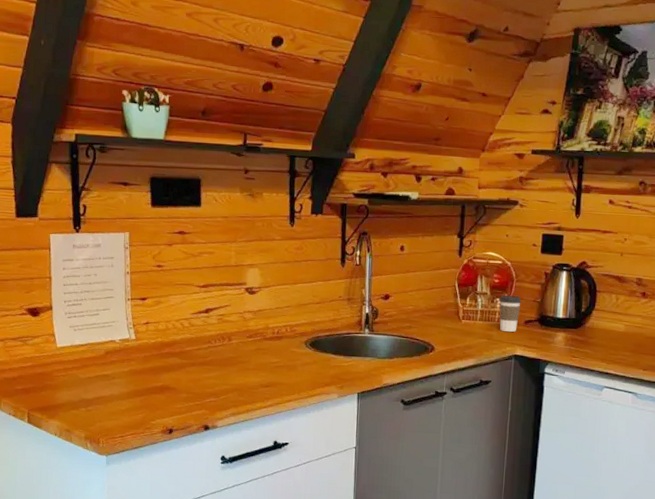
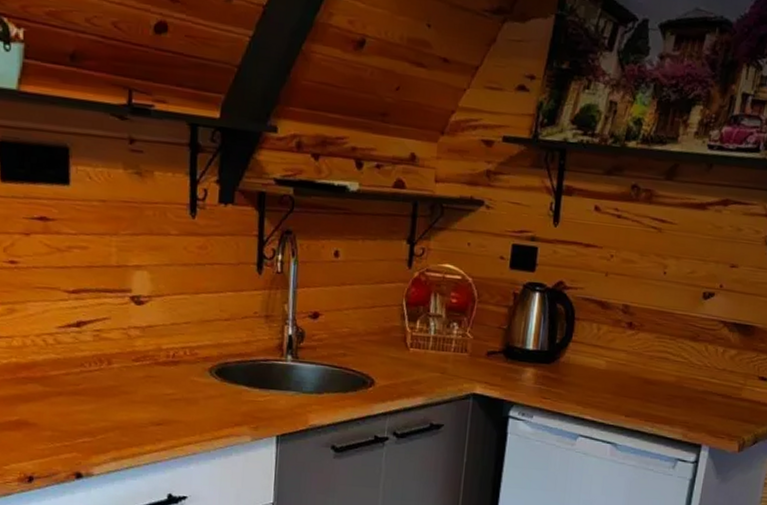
coffee cup: present [499,295,521,332] -> none [456,318,484,365]

